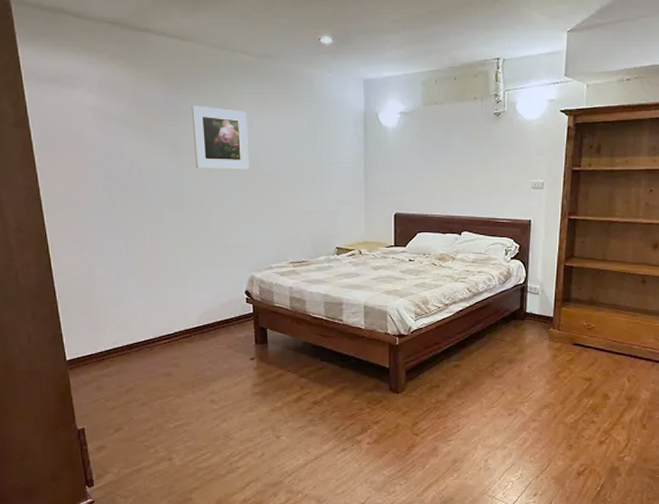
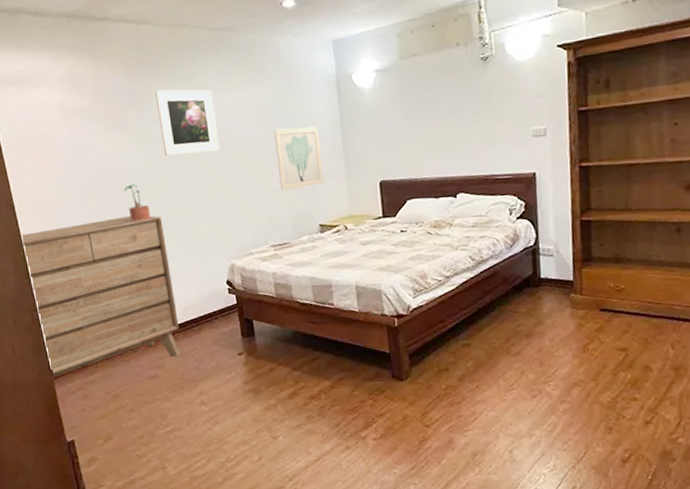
dresser: none [45,222,196,369] -> present [20,216,181,379]
potted plant: none [152,192,178,228] -> present [123,184,151,222]
wall art: none [302,155,344,213] -> present [273,126,324,191]

